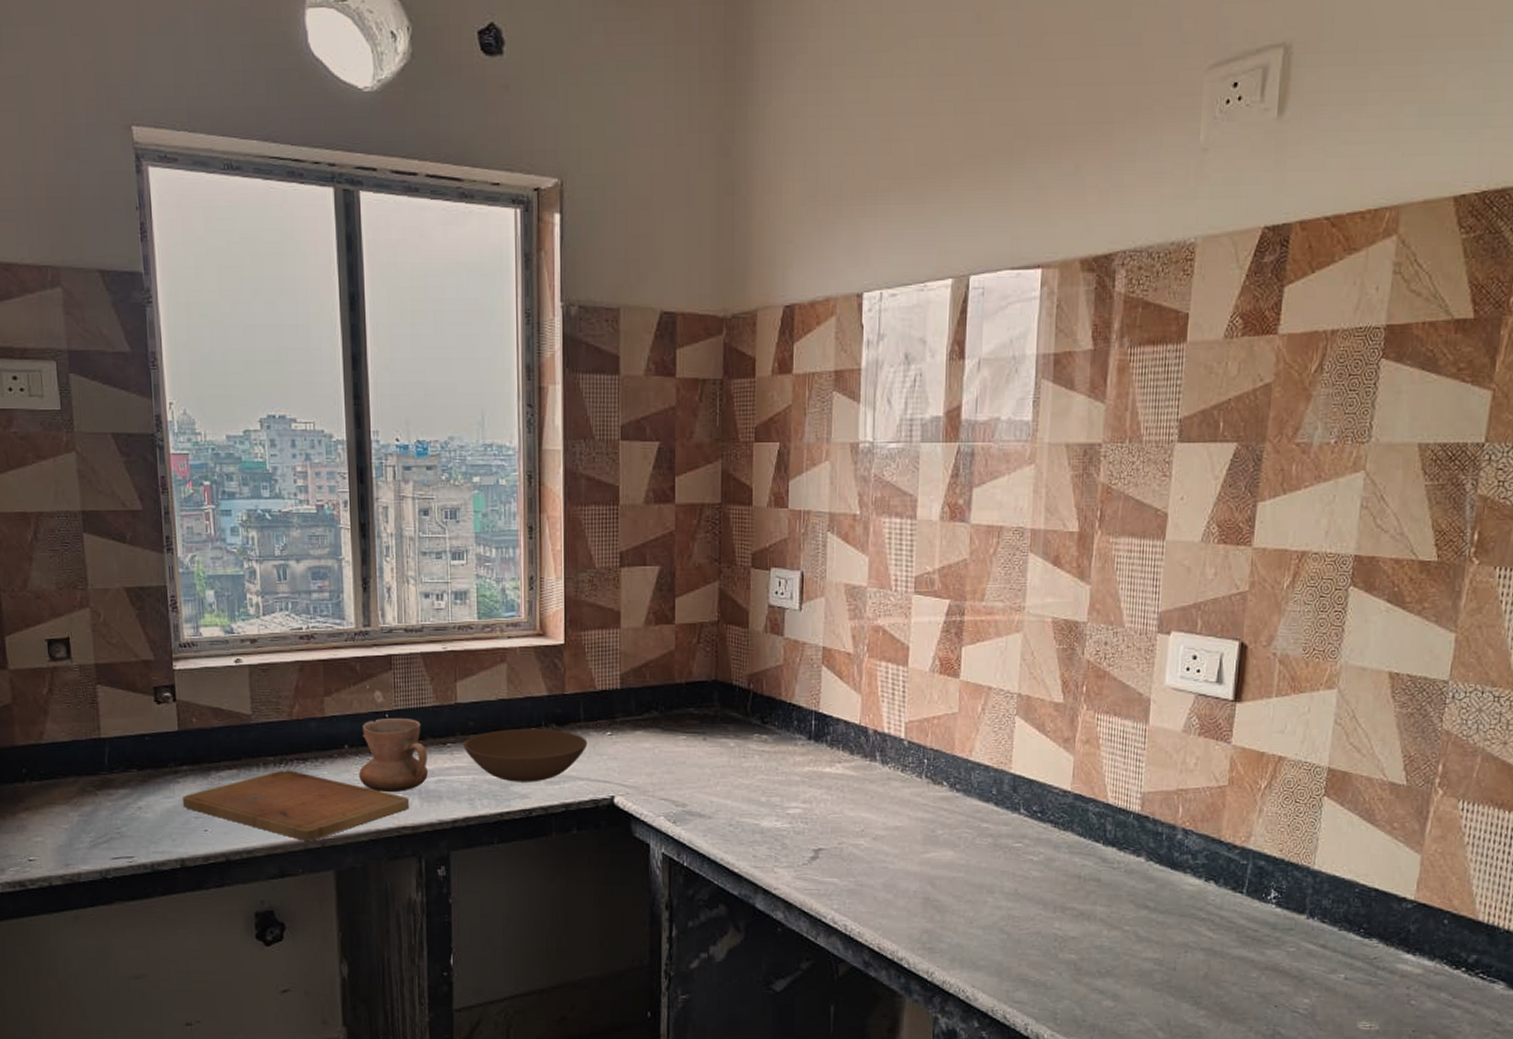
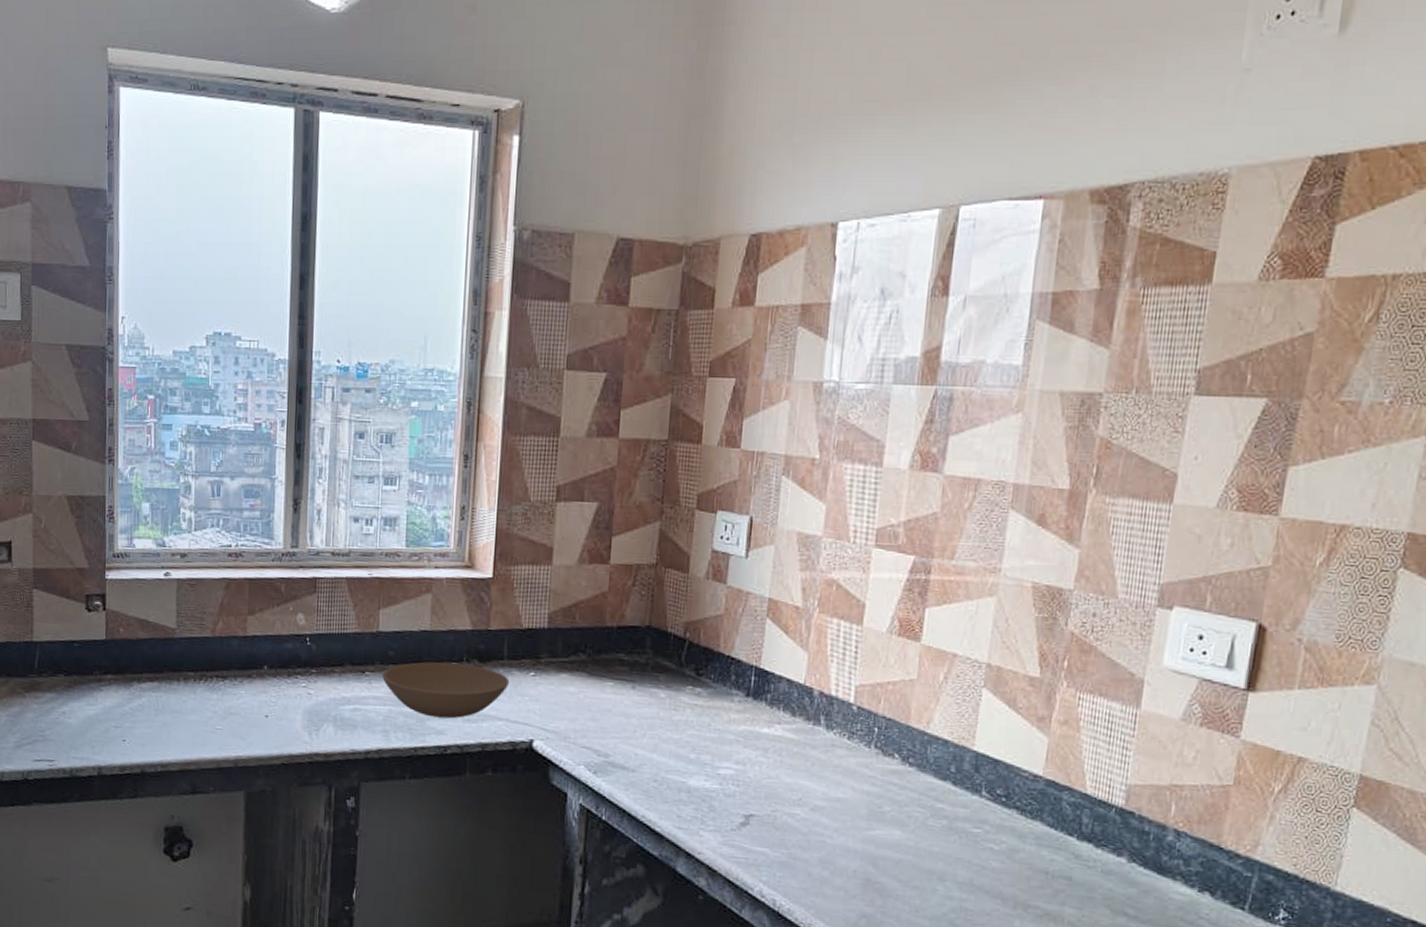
cutting board: present [183,770,410,841] -> none [105,686,324,760]
ceramic jug: present [359,717,428,793] -> none [276,641,345,718]

